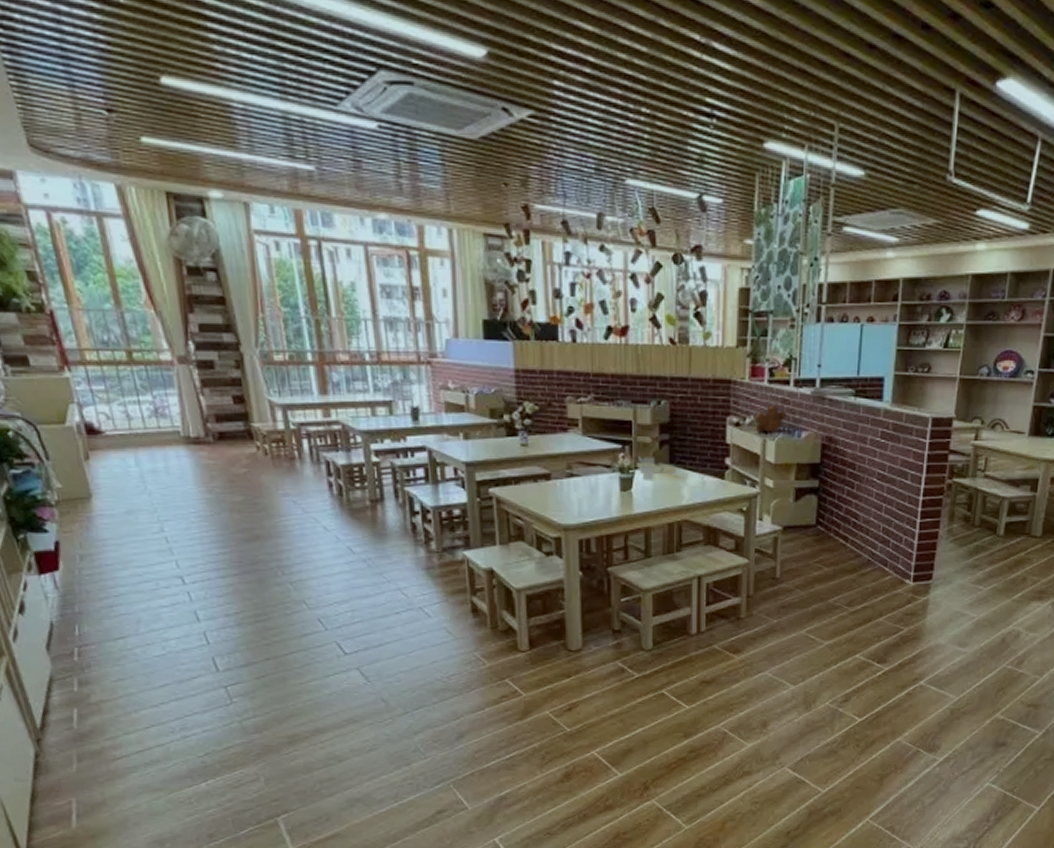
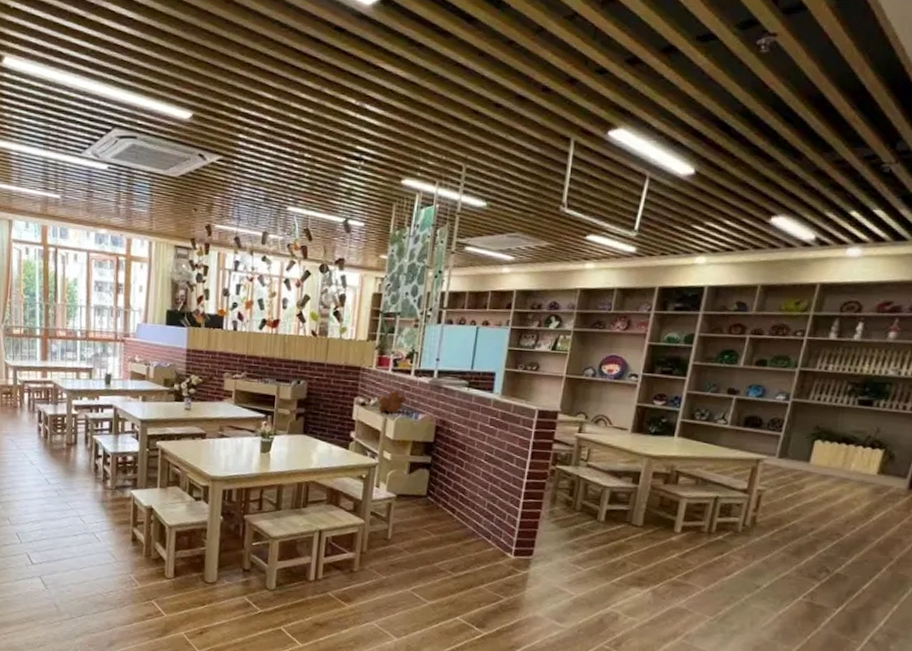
papers: present [636,457,677,481] -> none [275,425,309,446]

